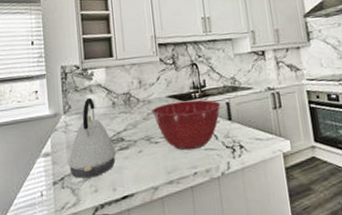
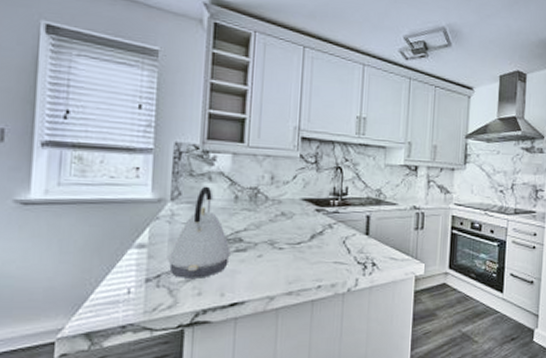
mixing bowl: present [152,100,221,151] -> none [281,206,361,262]

